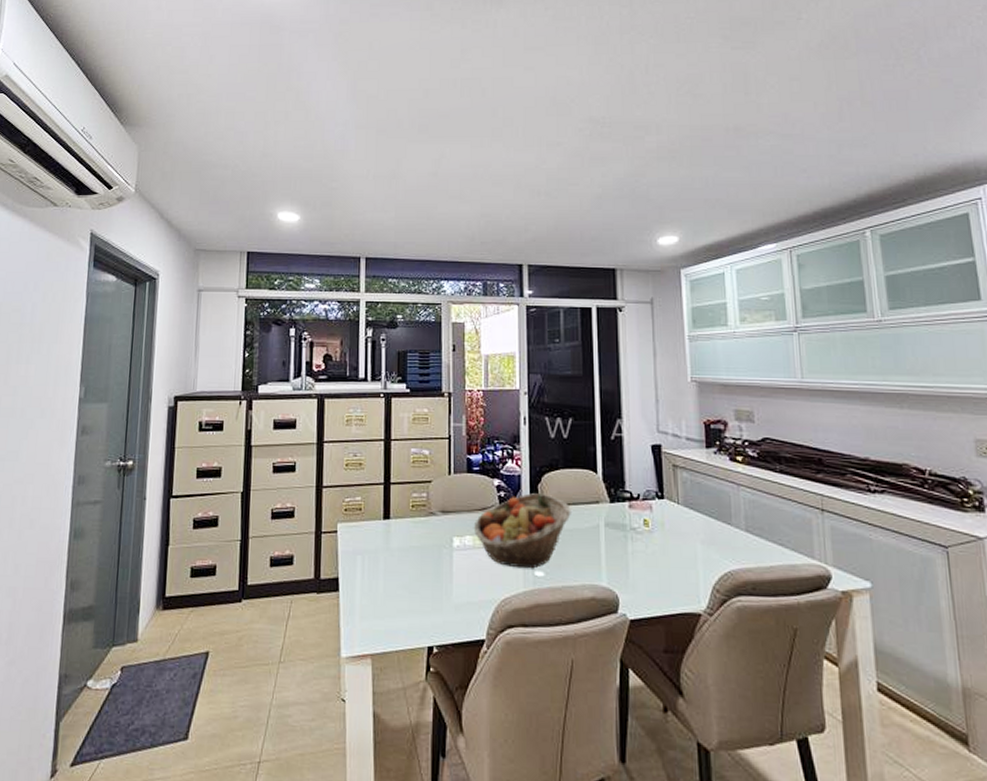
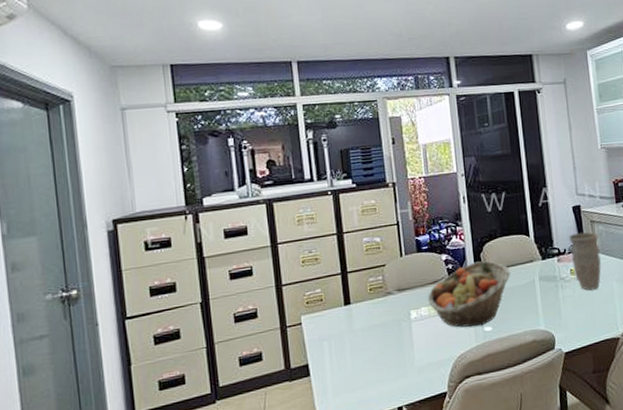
vase: none [644,478,684,549] -> present [568,232,602,291]

